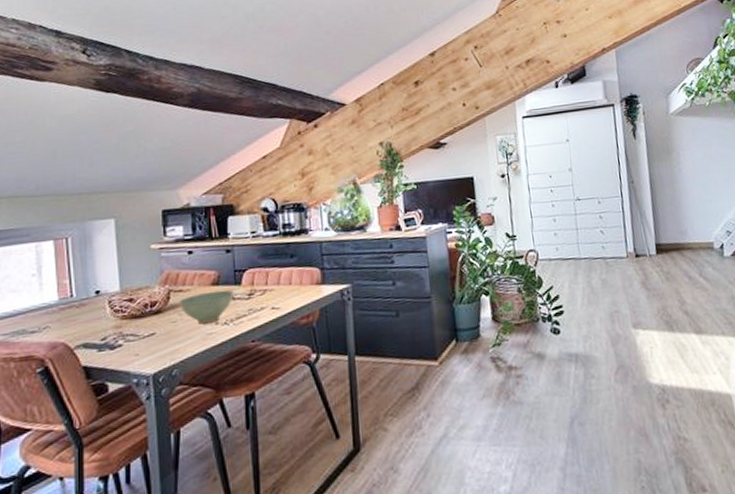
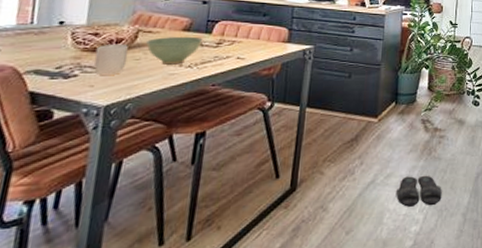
cup: none [133,307,165,344] -> present [94,45,129,76]
slippers: none [475,423,531,463] -> present [396,175,442,207]

